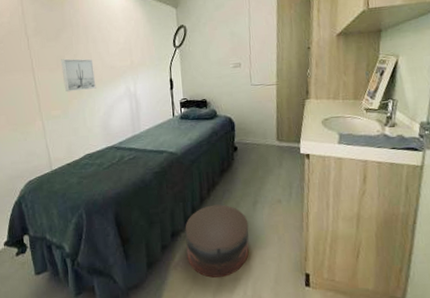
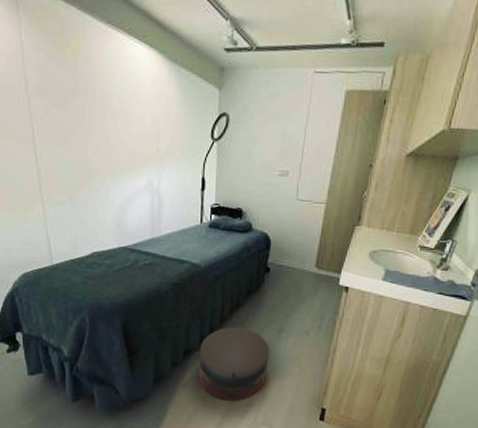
wall art: present [61,58,96,92] -> none [70,132,112,176]

